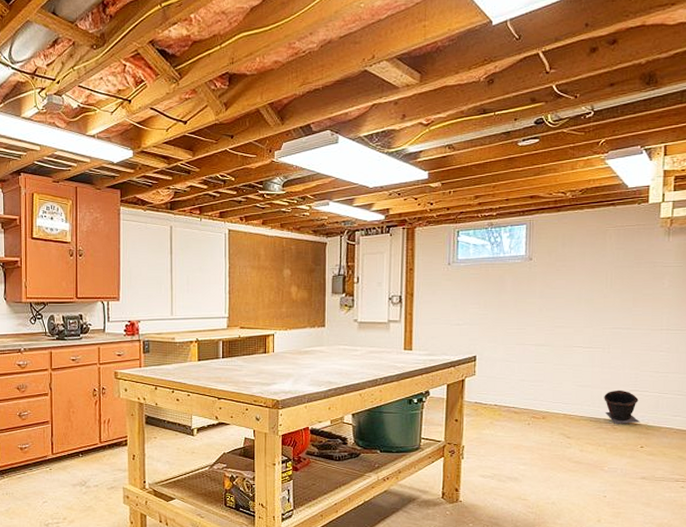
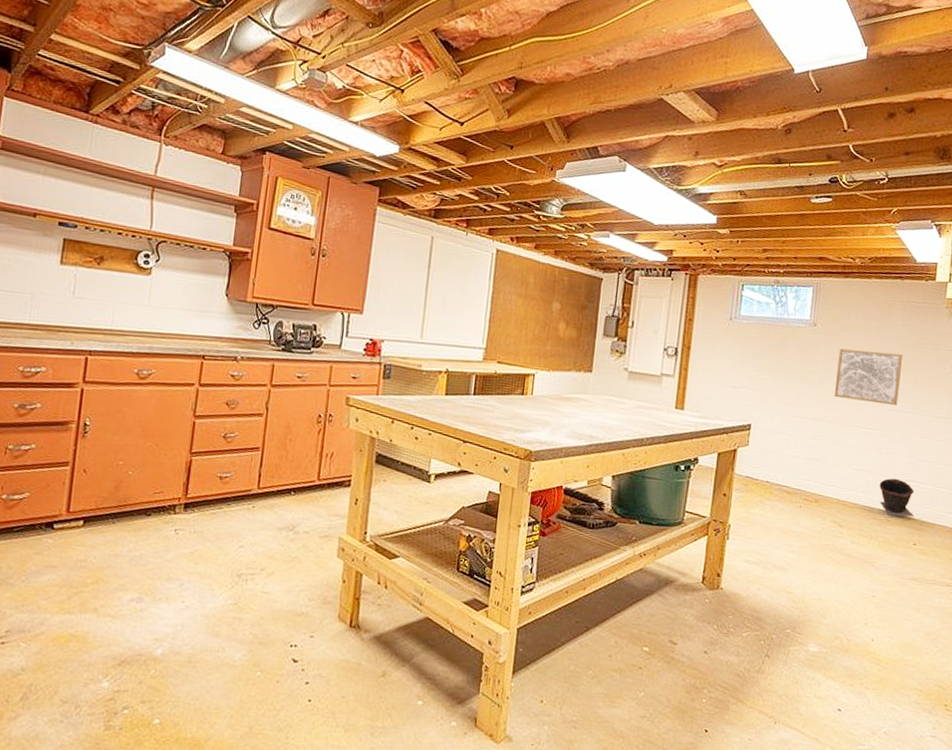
wall art: none [553,276,620,324] -> present [834,348,903,406]

